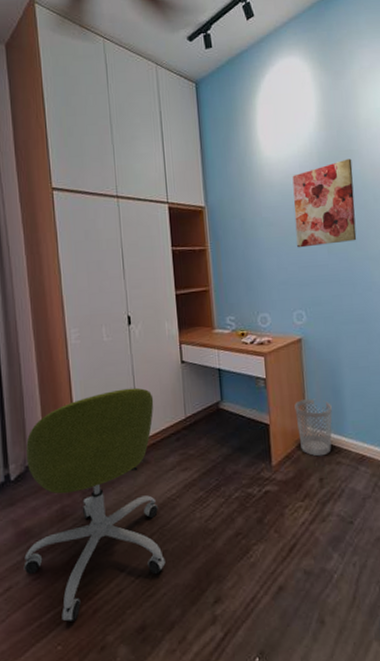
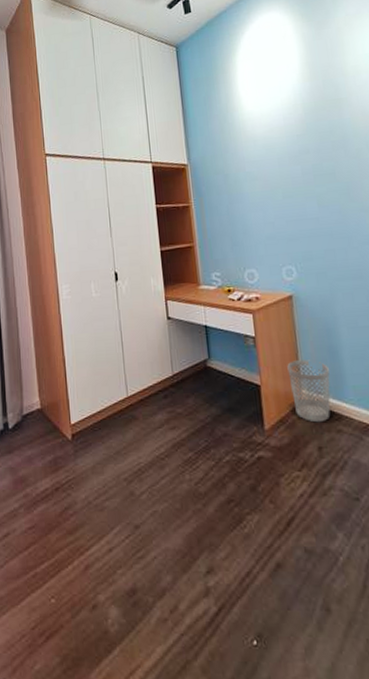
office chair: present [24,387,166,622] -> none [20,343,155,575]
wall art: present [292,158,357,248] -> none [276,107,350,202]

